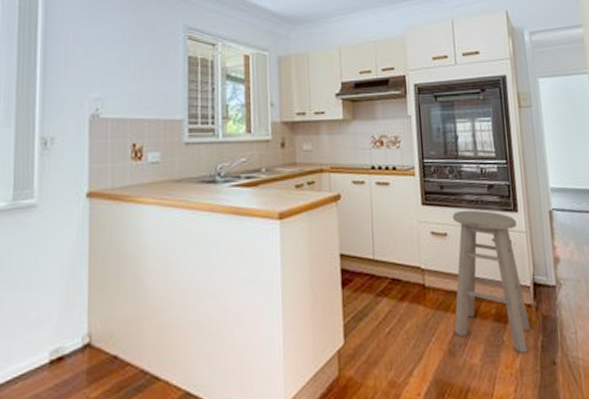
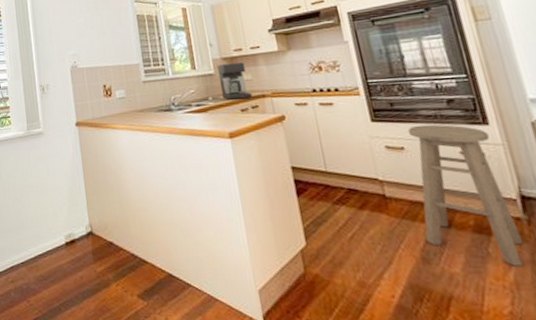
coffee maker: none [275,129,309,173] -> present [216,62,252,100]

